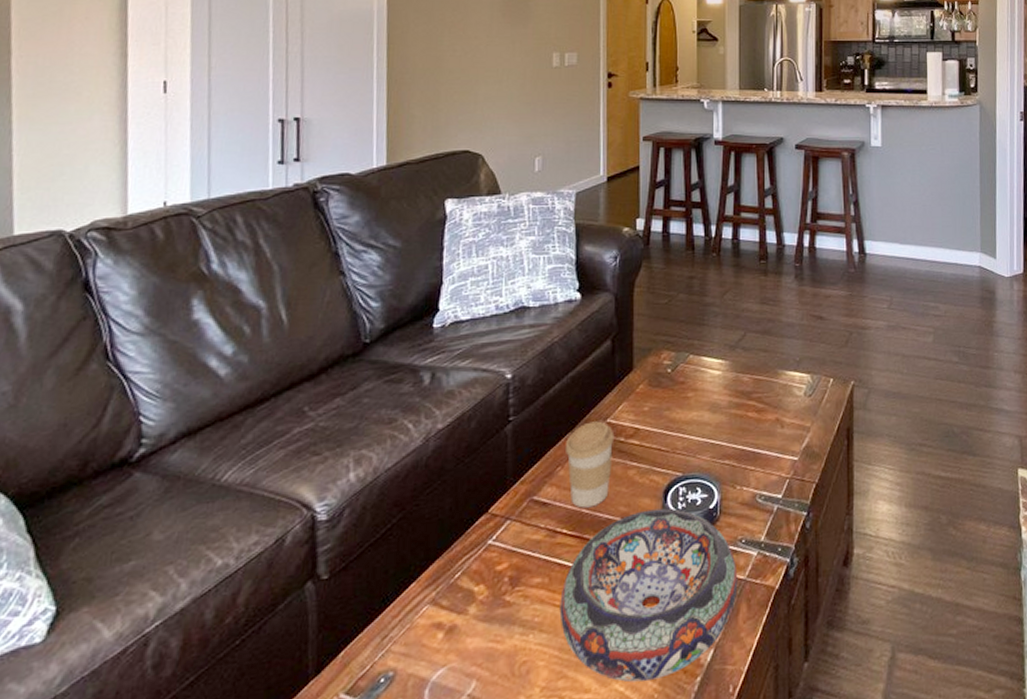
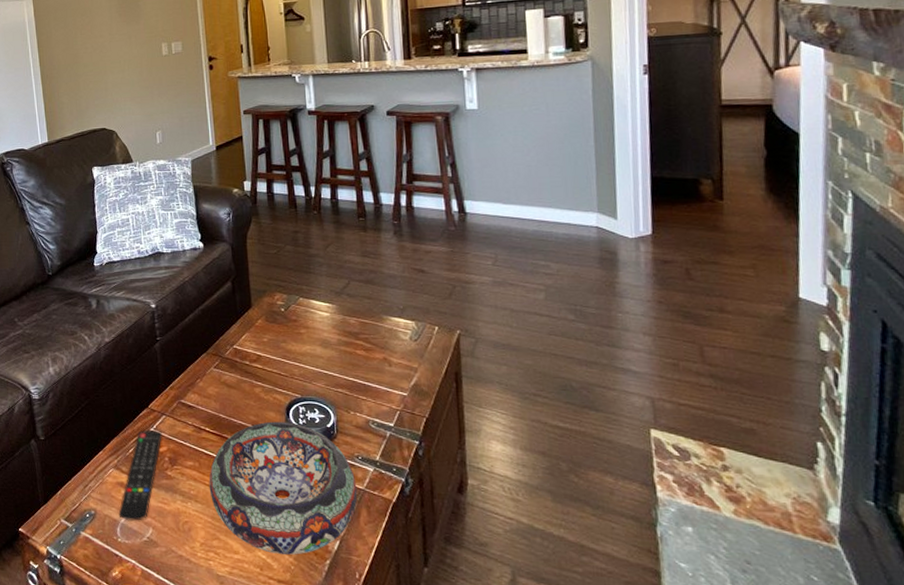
remote control: none [429,542,503,676] -> present [118,430,162,521]
coffee cup: present [566,421,615,508] -> none [202,346,241,414]

